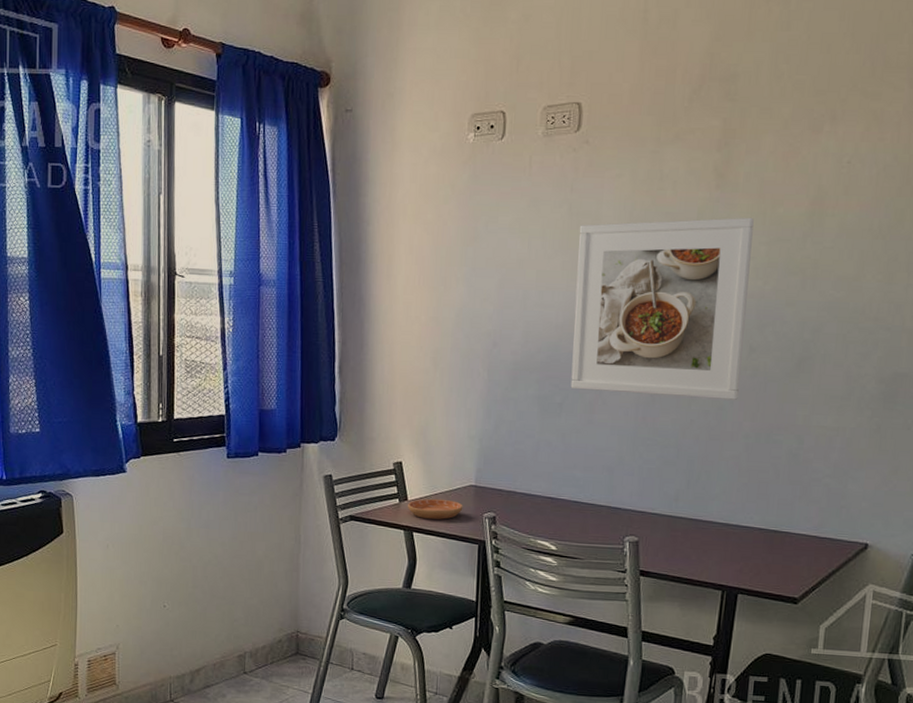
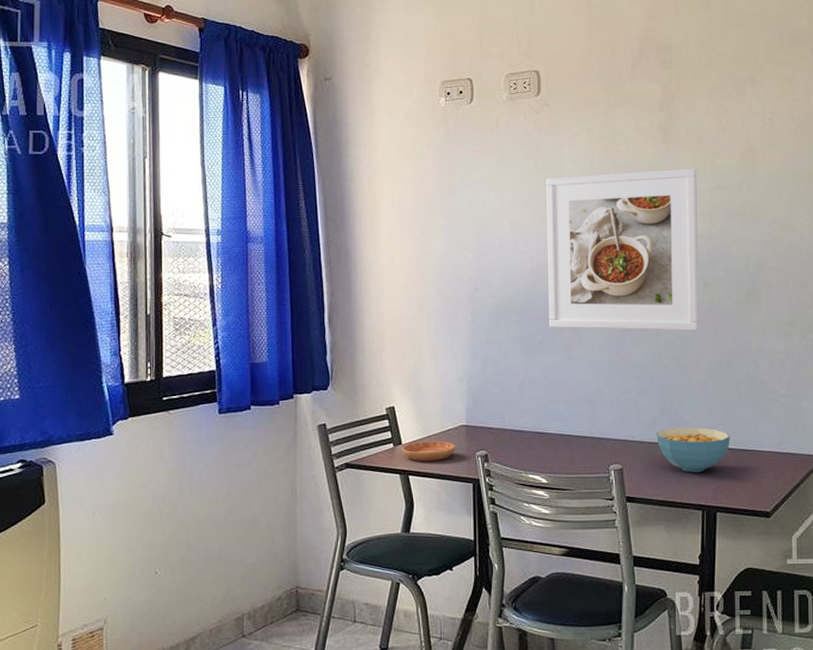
cereal bowl: none [679,502,762,551] -> present [656,428,730,473]

